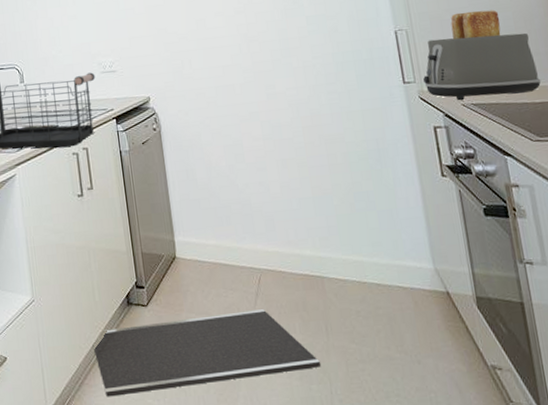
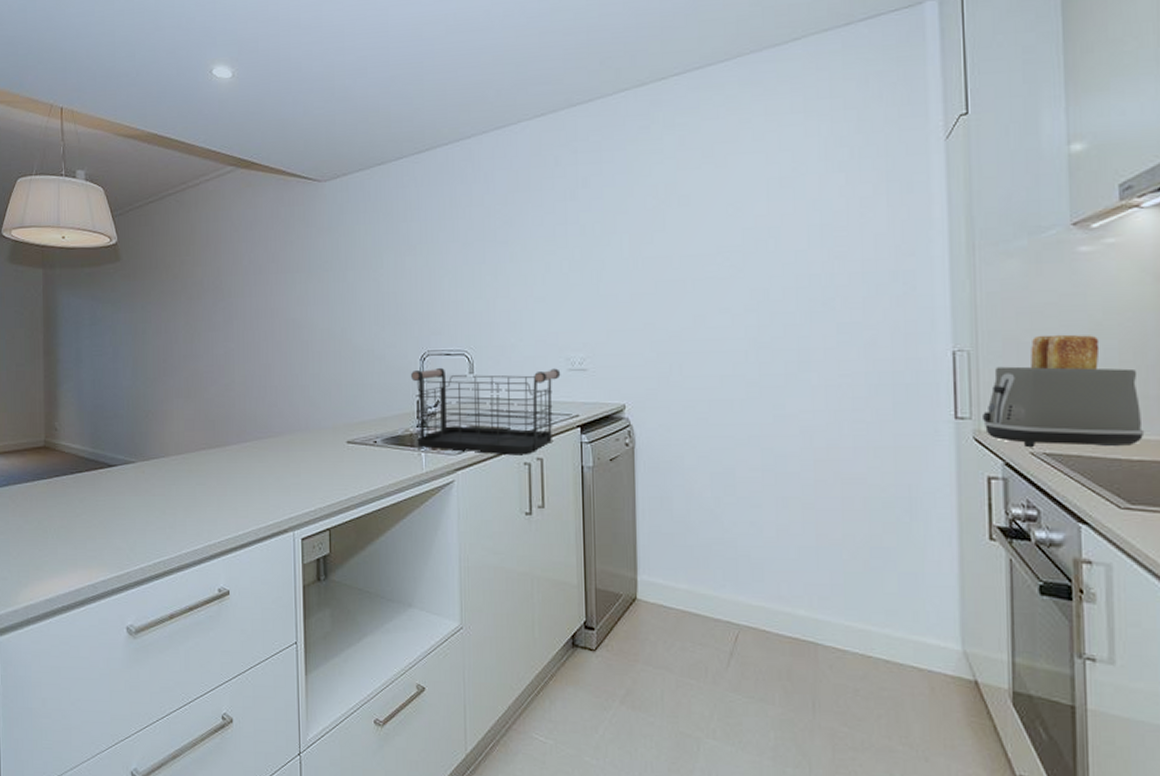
door mat: present [92,309,321,397] -> none [526,671,800,749]

